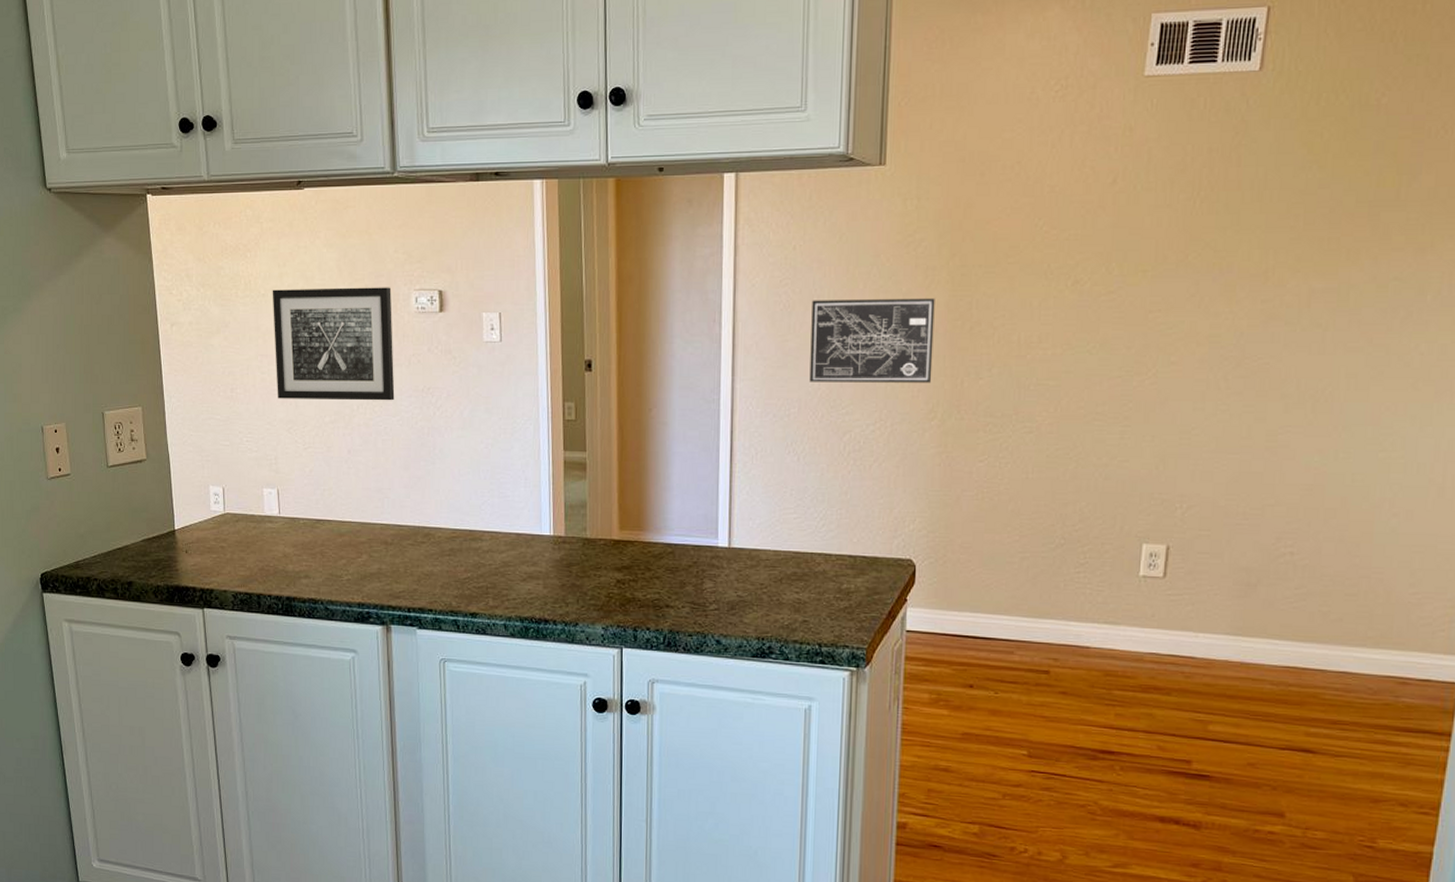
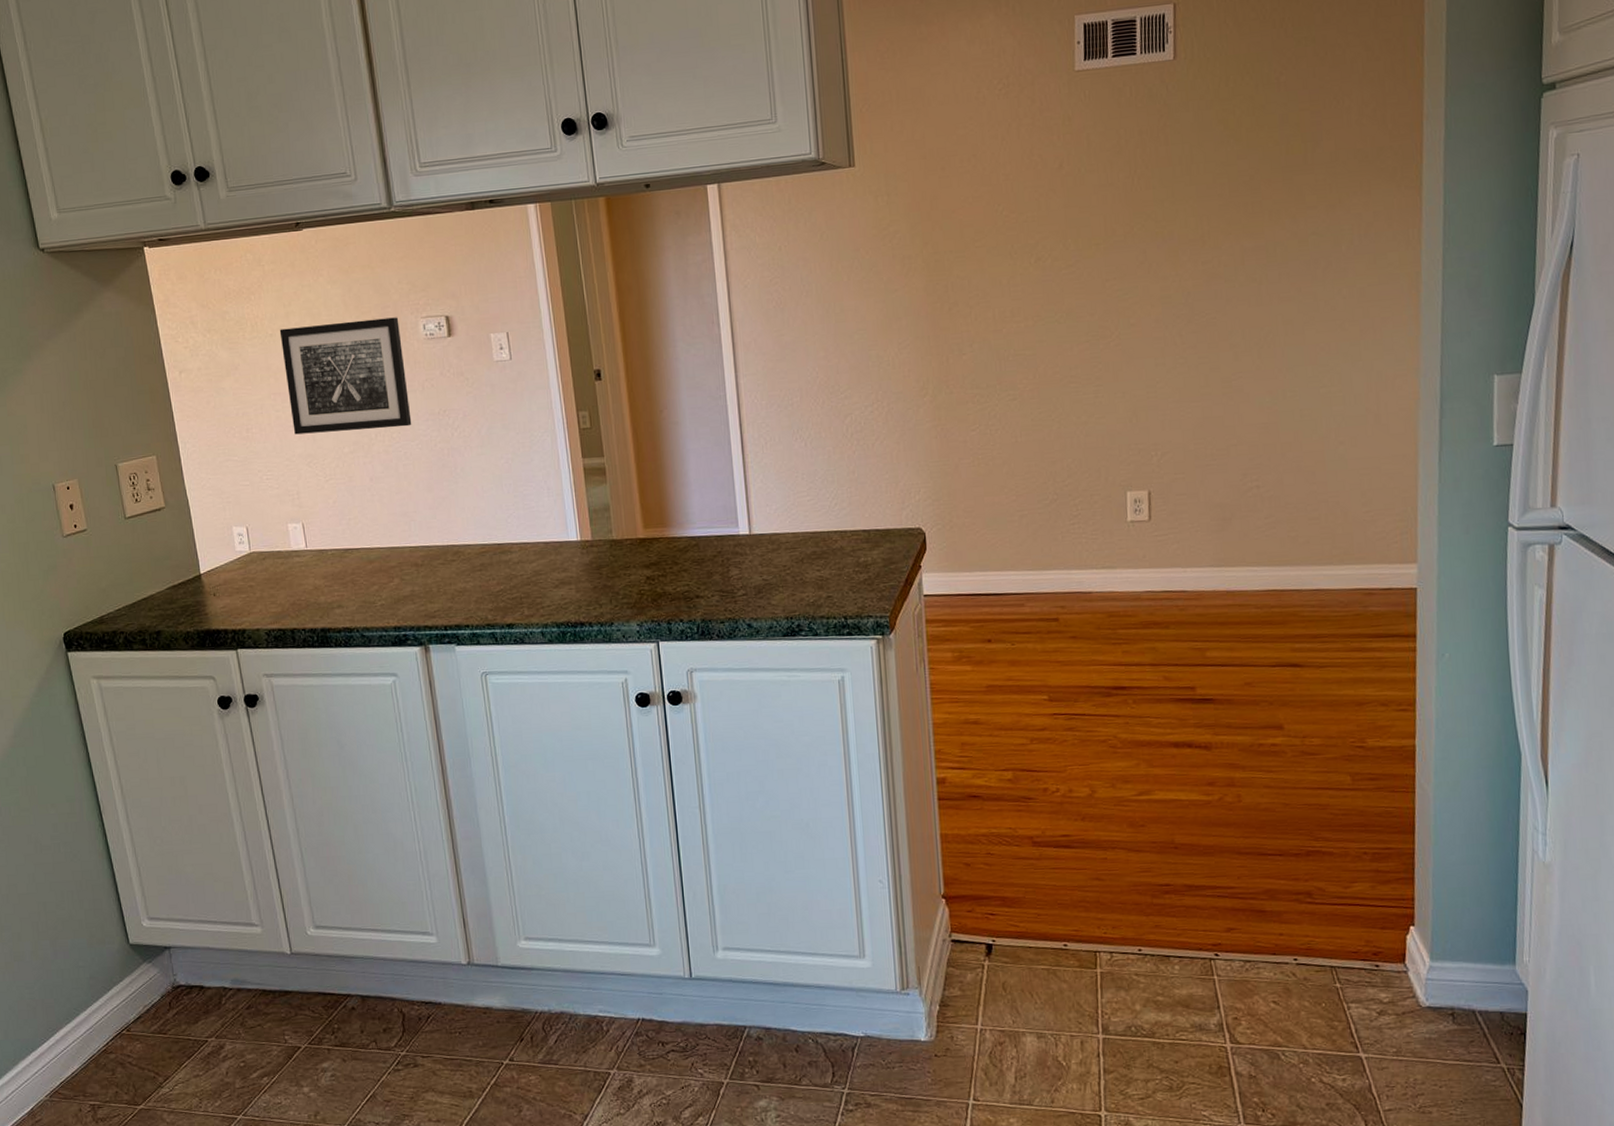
wall art: present [809,298,935,383] -> none [802,284,920,372]

